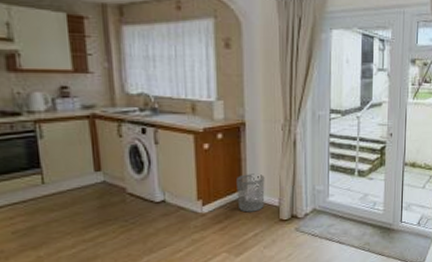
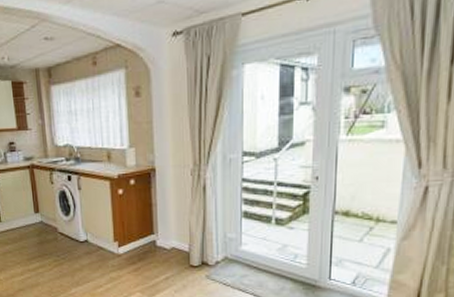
waste bin: present [237,173,265,213] -> none [148,218,175,256]

